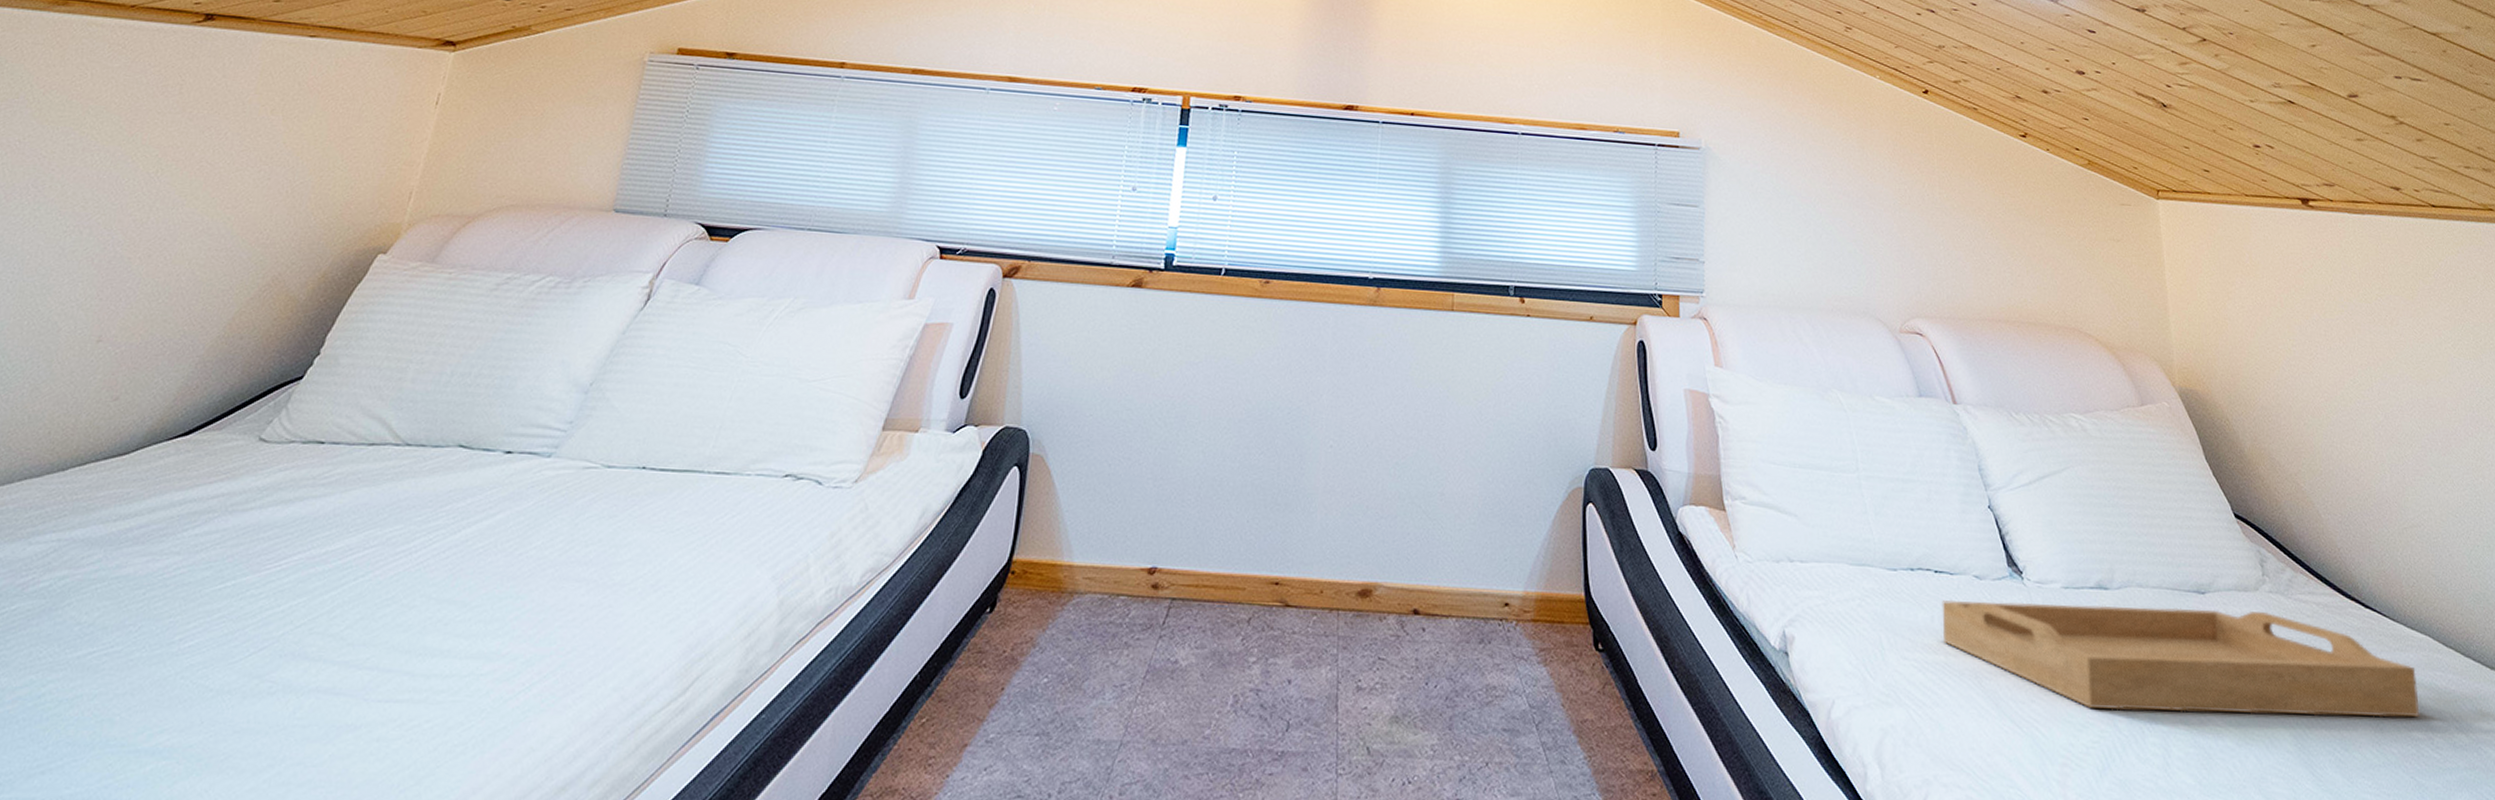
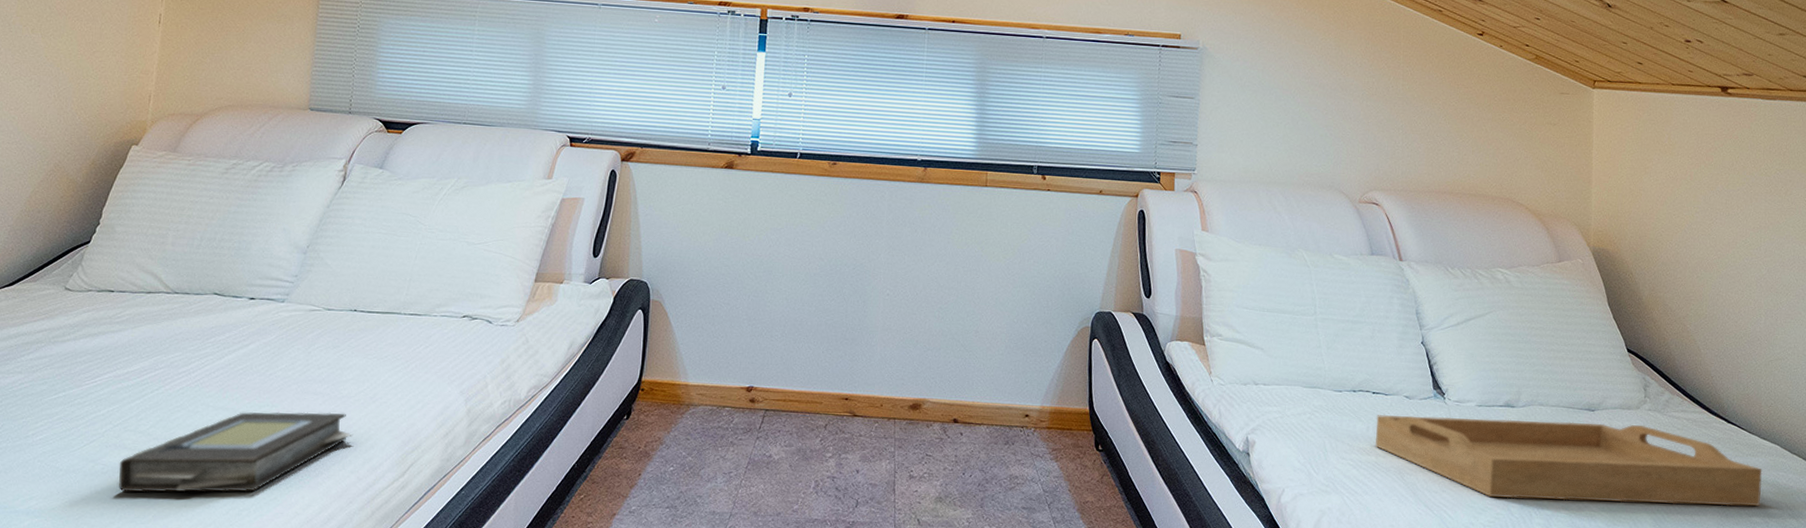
book: none [288,605,621,721] -> present [118,411,352,493]

